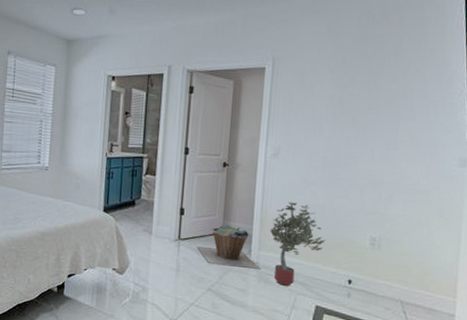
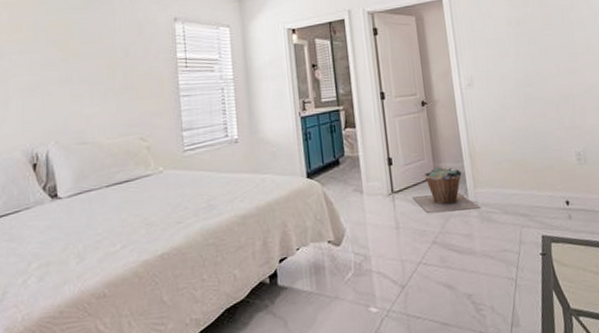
potted tree: present [270,202,326,286] -> none [481,130,536,221]

